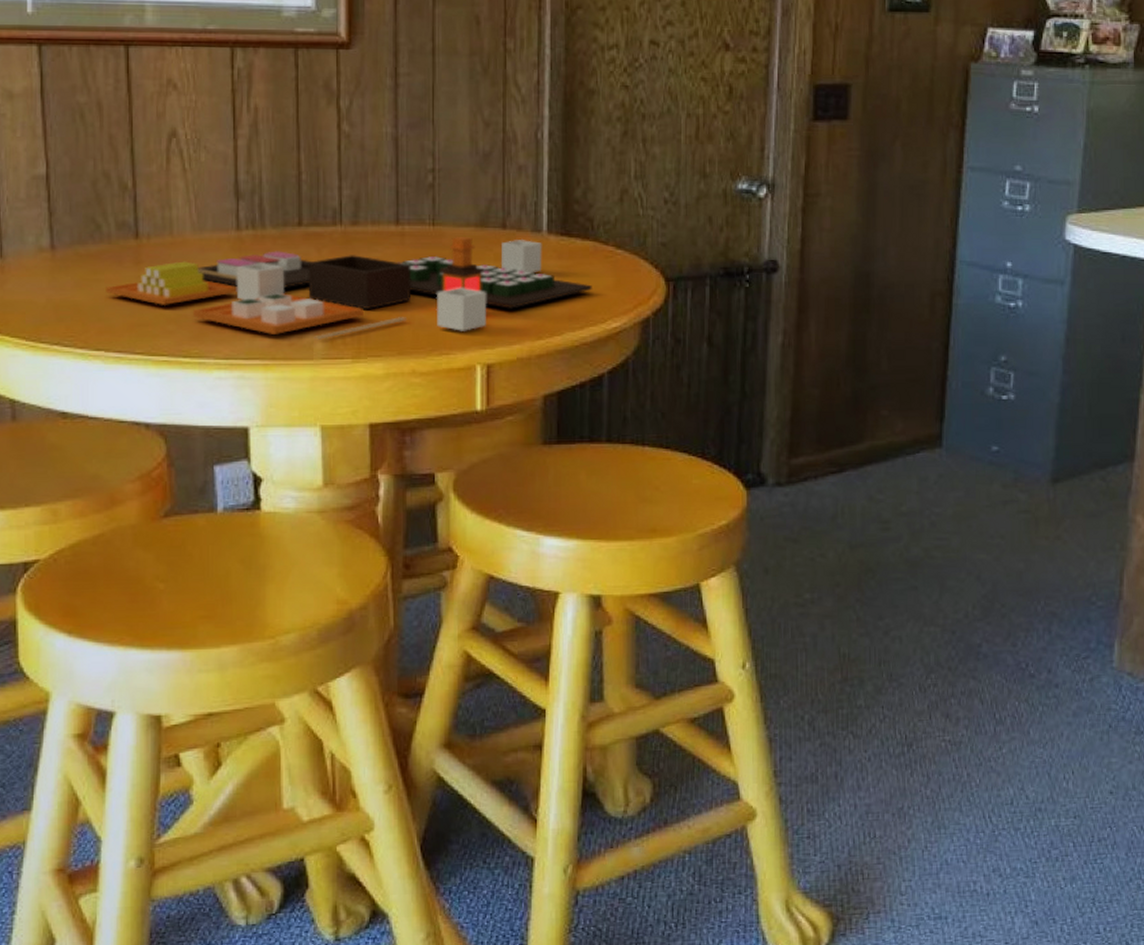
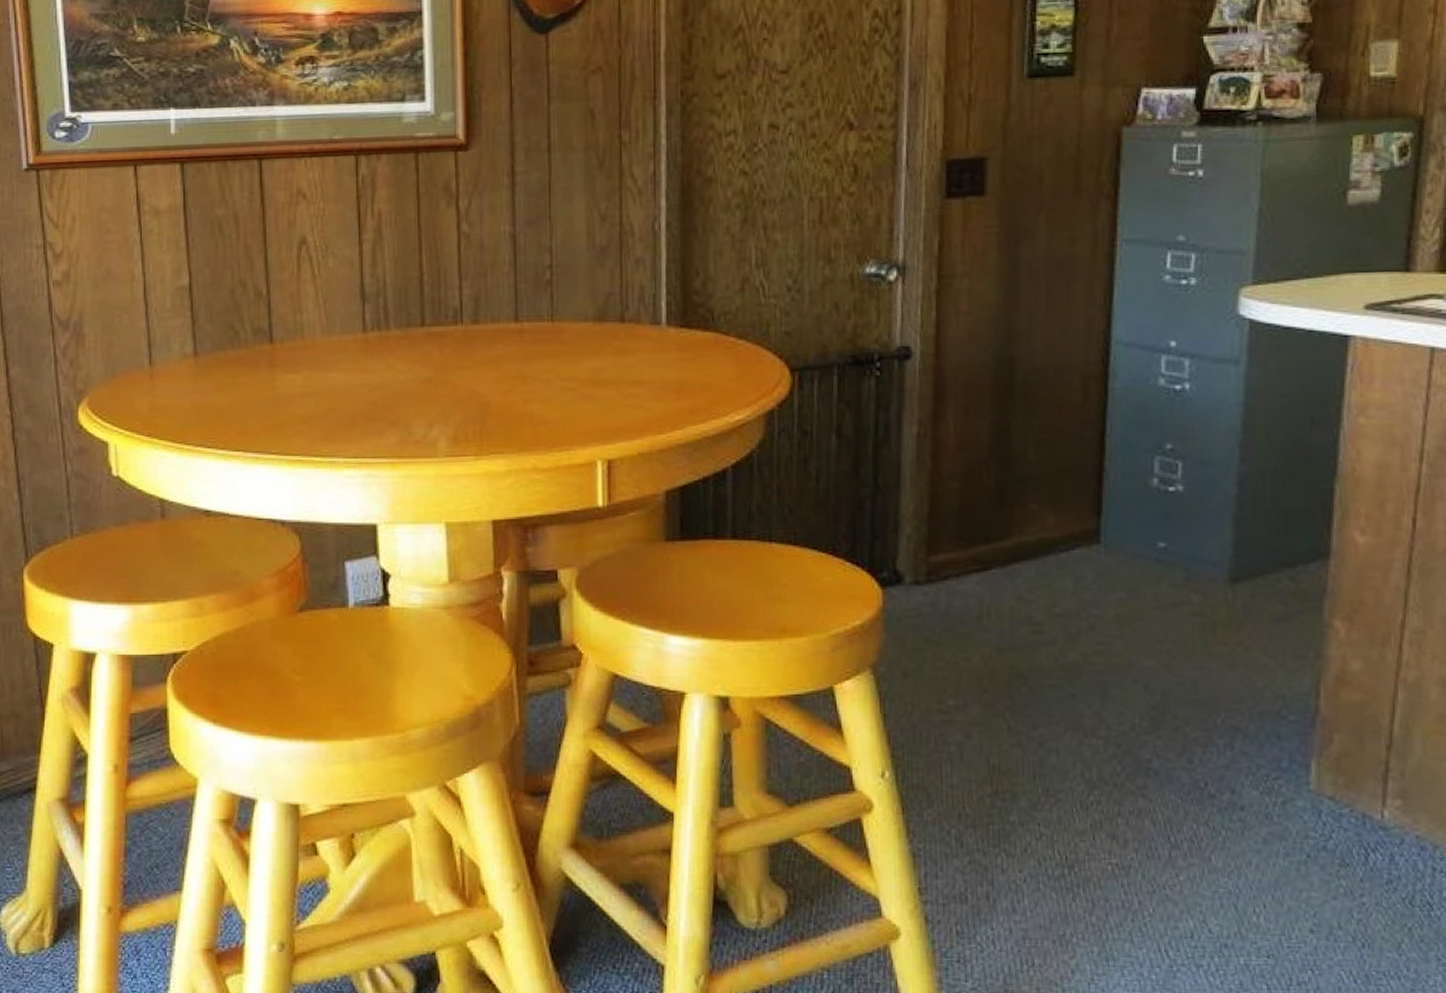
toy food set: present [106,237,592,340] -> none [244,332,714,438]

